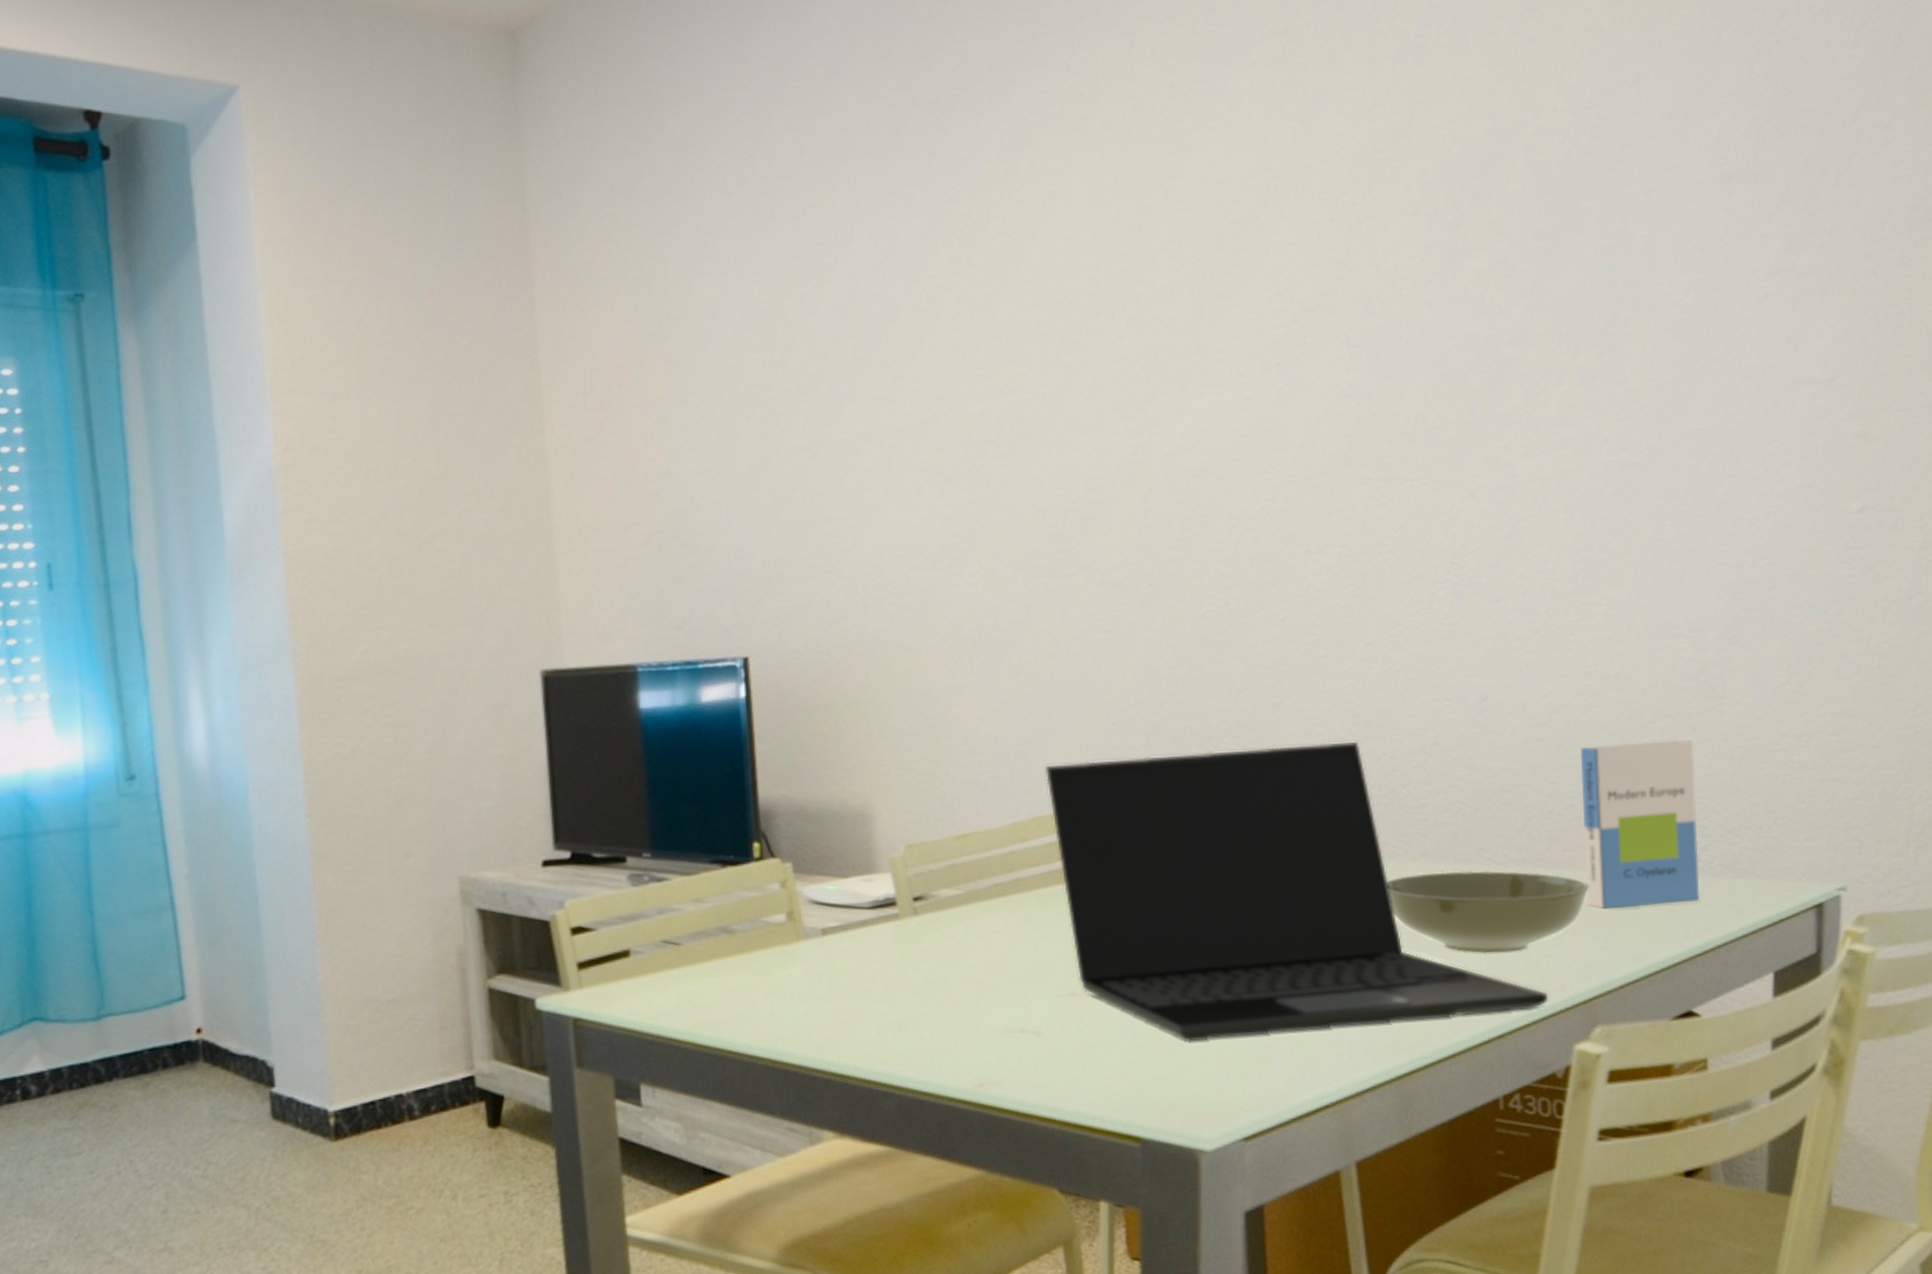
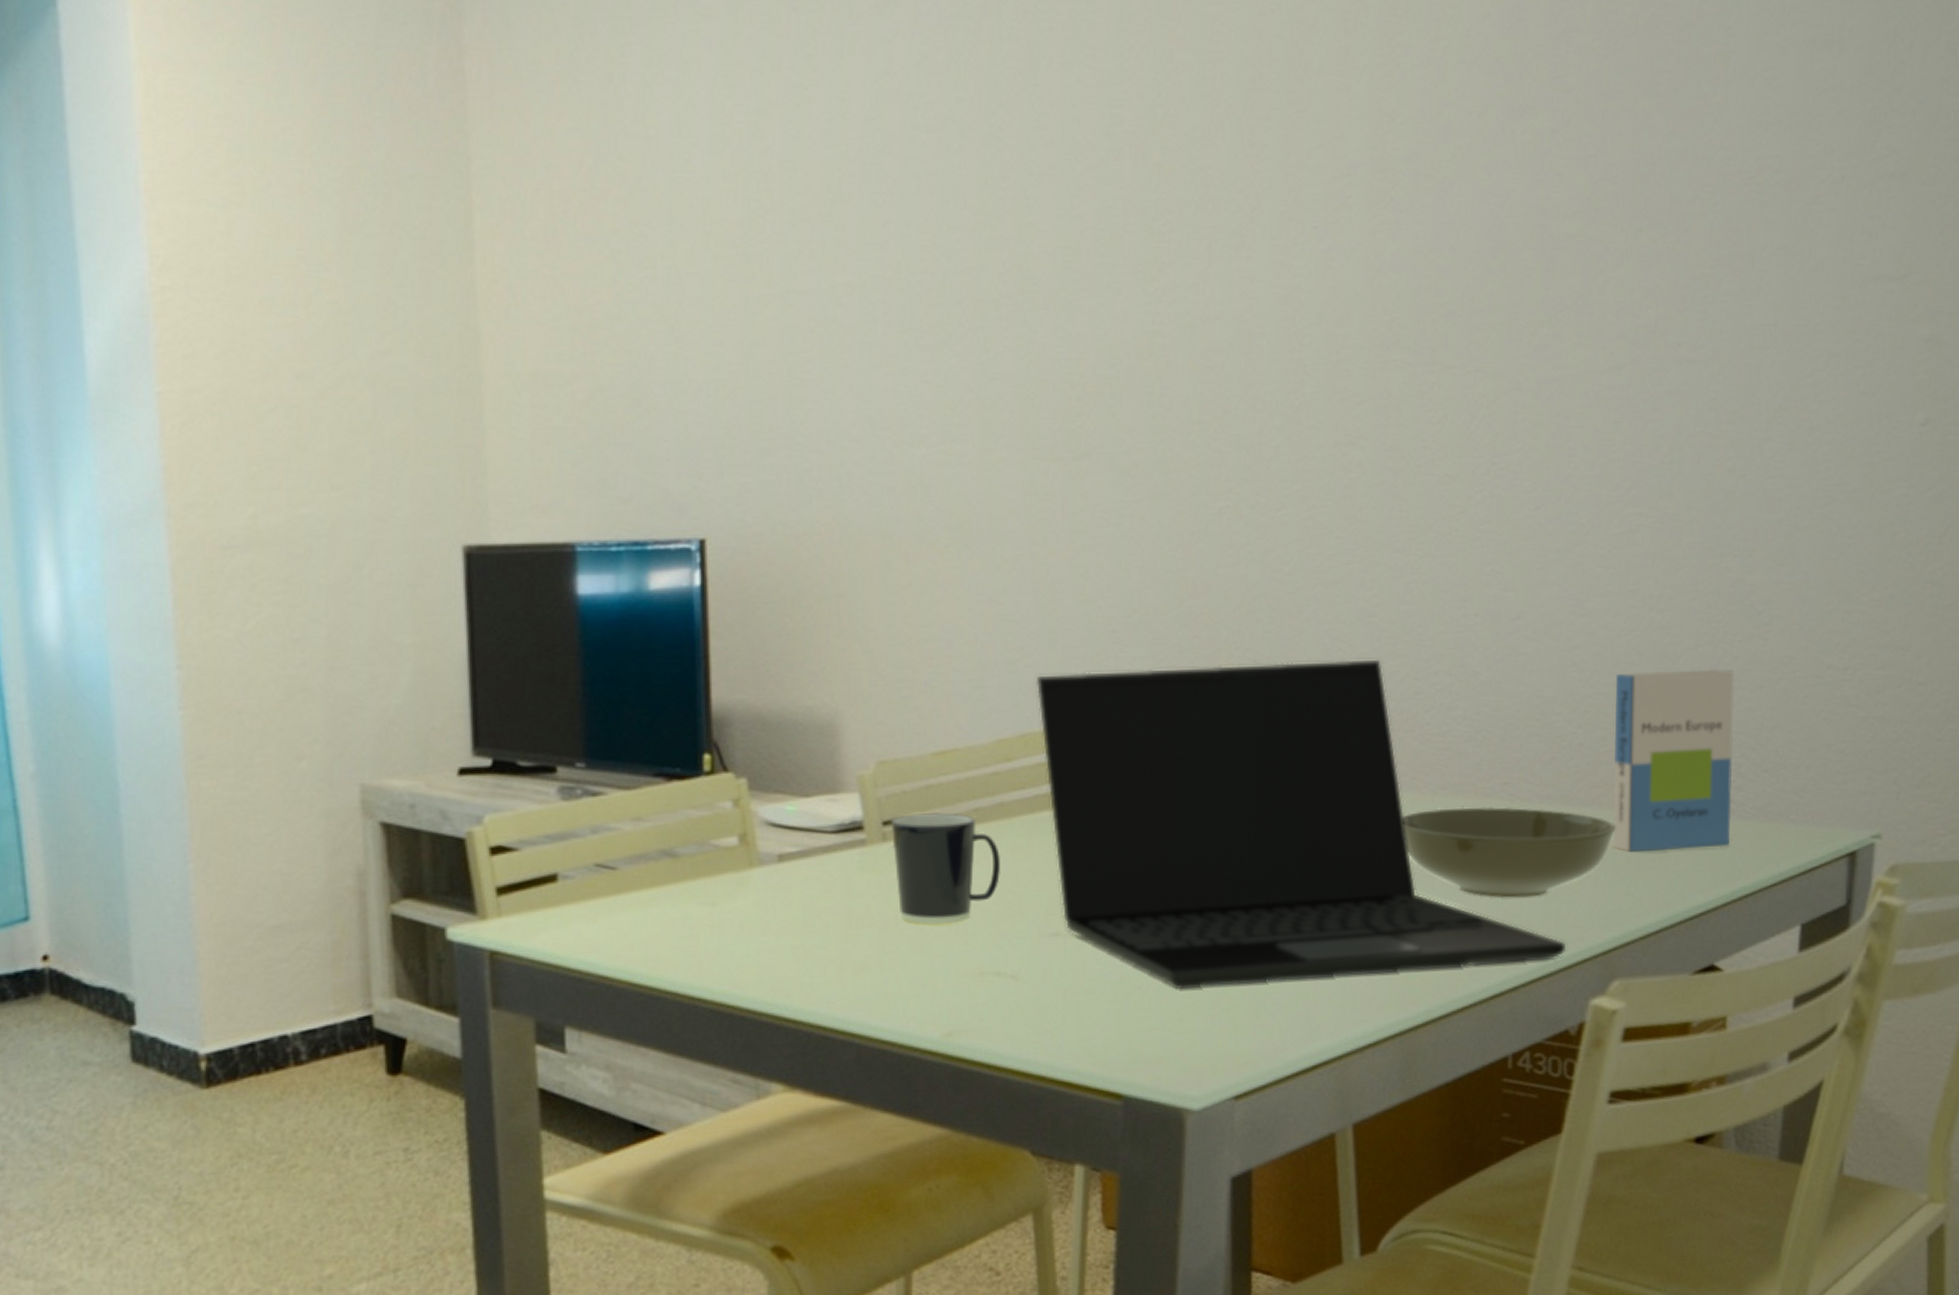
mug: none [921,888,1020,988] -> present [892,813,1000,925]

